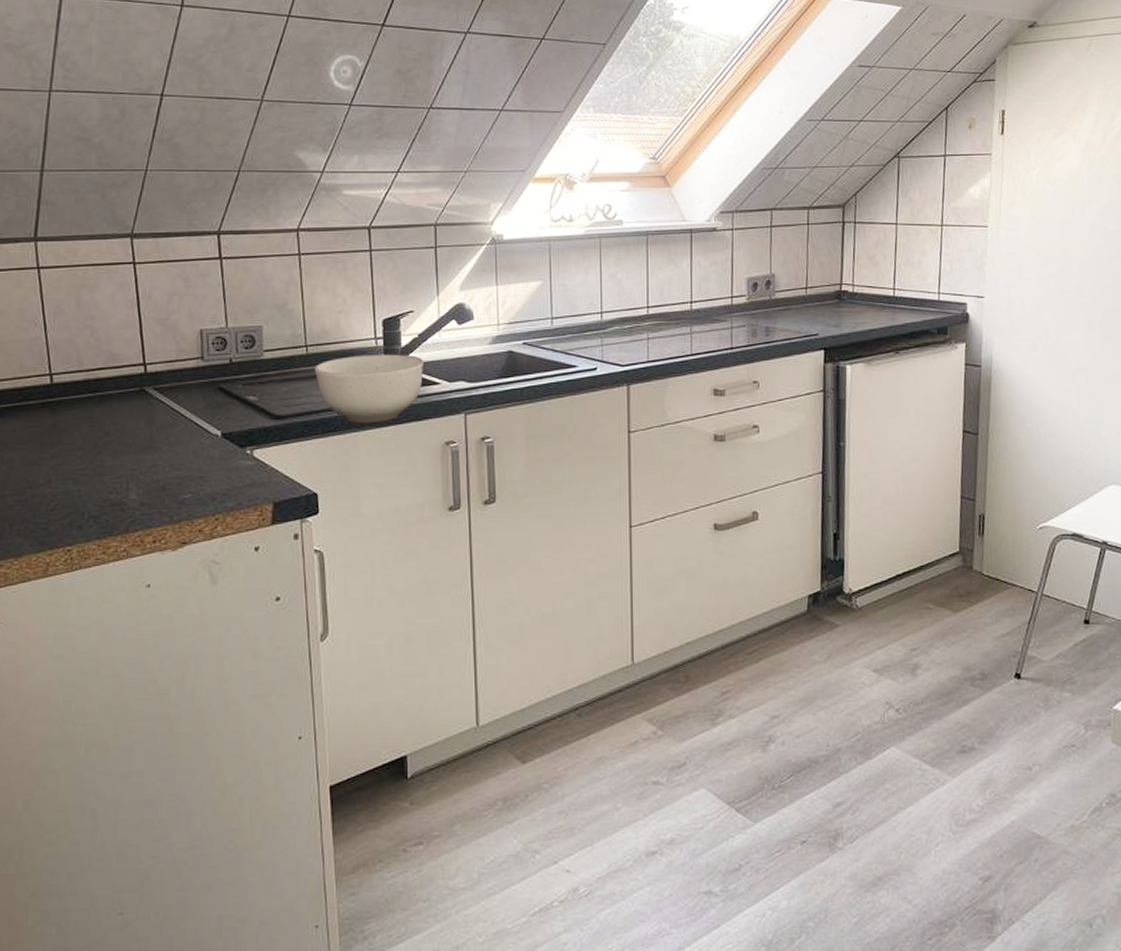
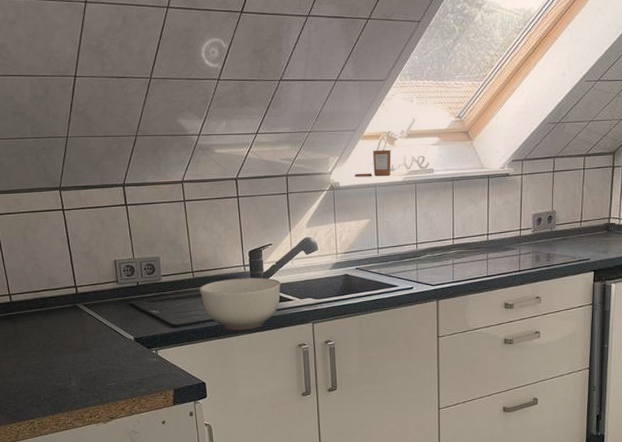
candle: none [522,196,570,229] -> present [354,150,391,177]

